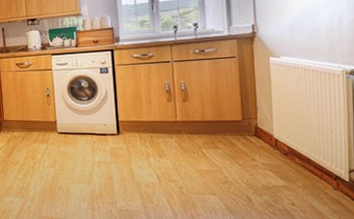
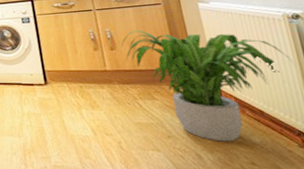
potted plant: none [193,82,343,186] -> present [121,30,293,142]

